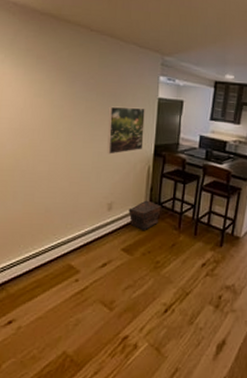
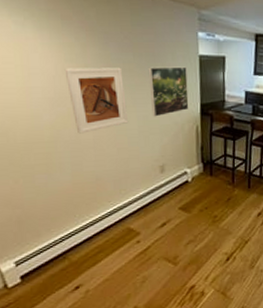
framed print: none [32,102,85,165] -> present [64,67,129,134]
pouch: present [128,200,161,231] -> none [181,159,214,189]

